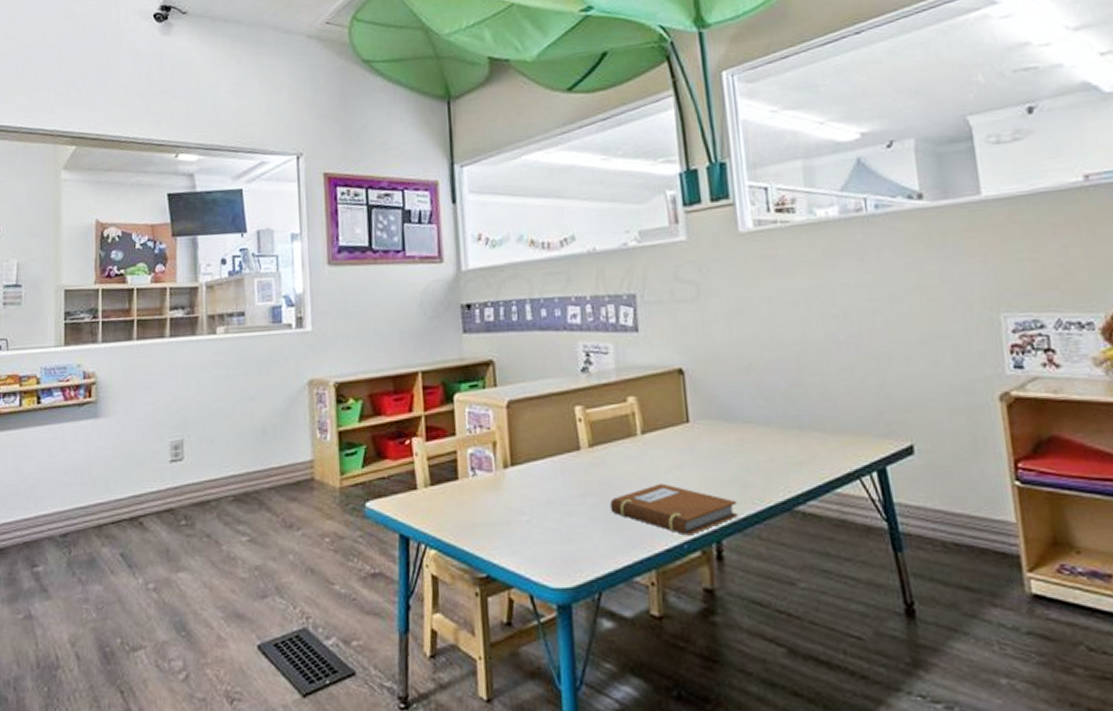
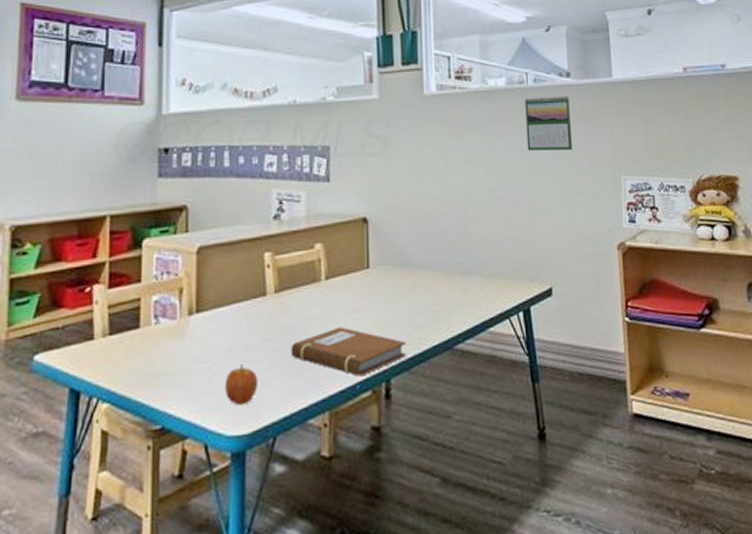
apple: none [544,518,580,559] -> present [224,364,259,406]
calendar: none [864,221,932,288] -> present [525,95,573,151]

